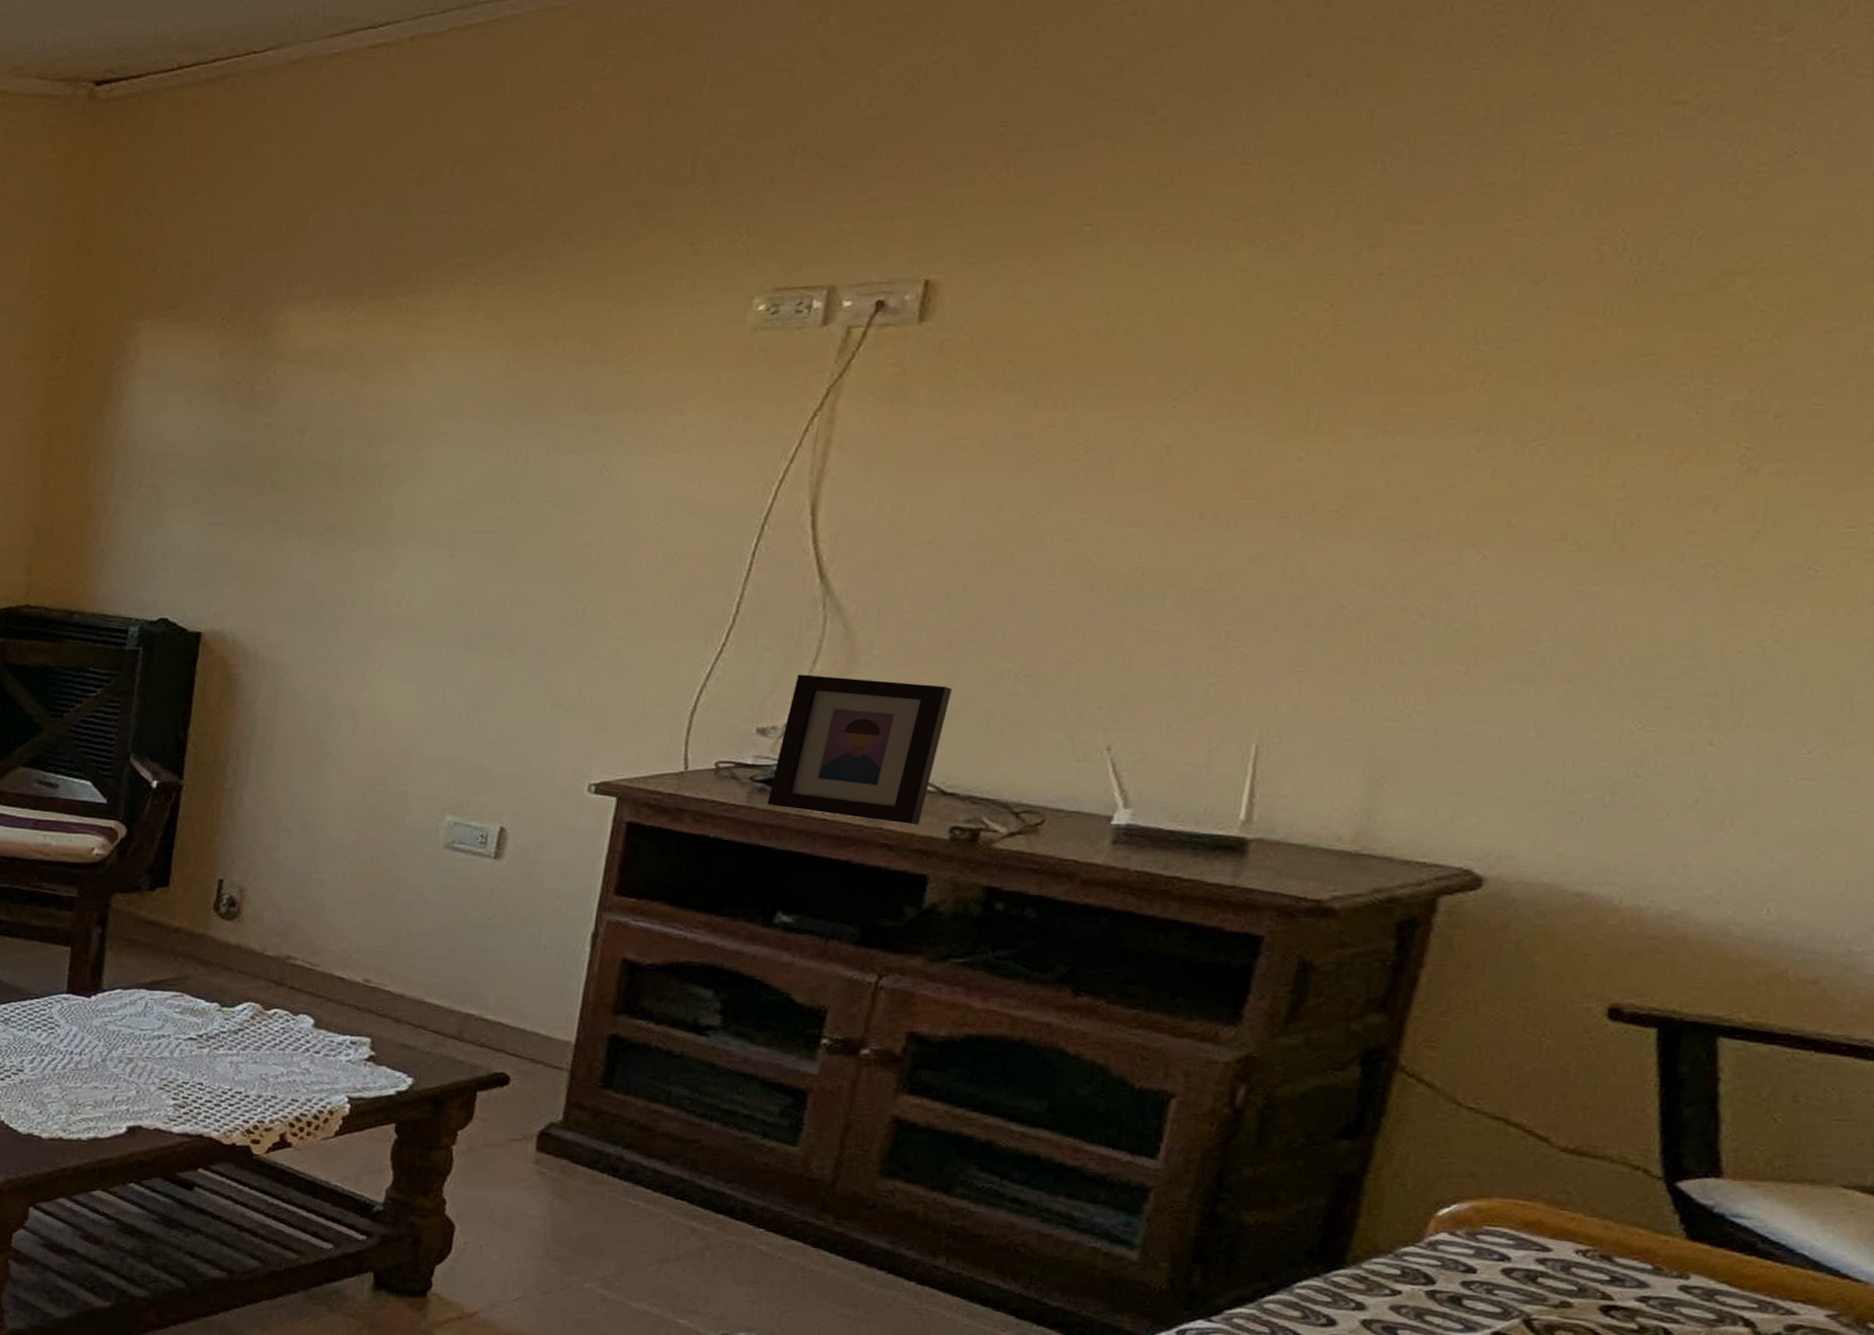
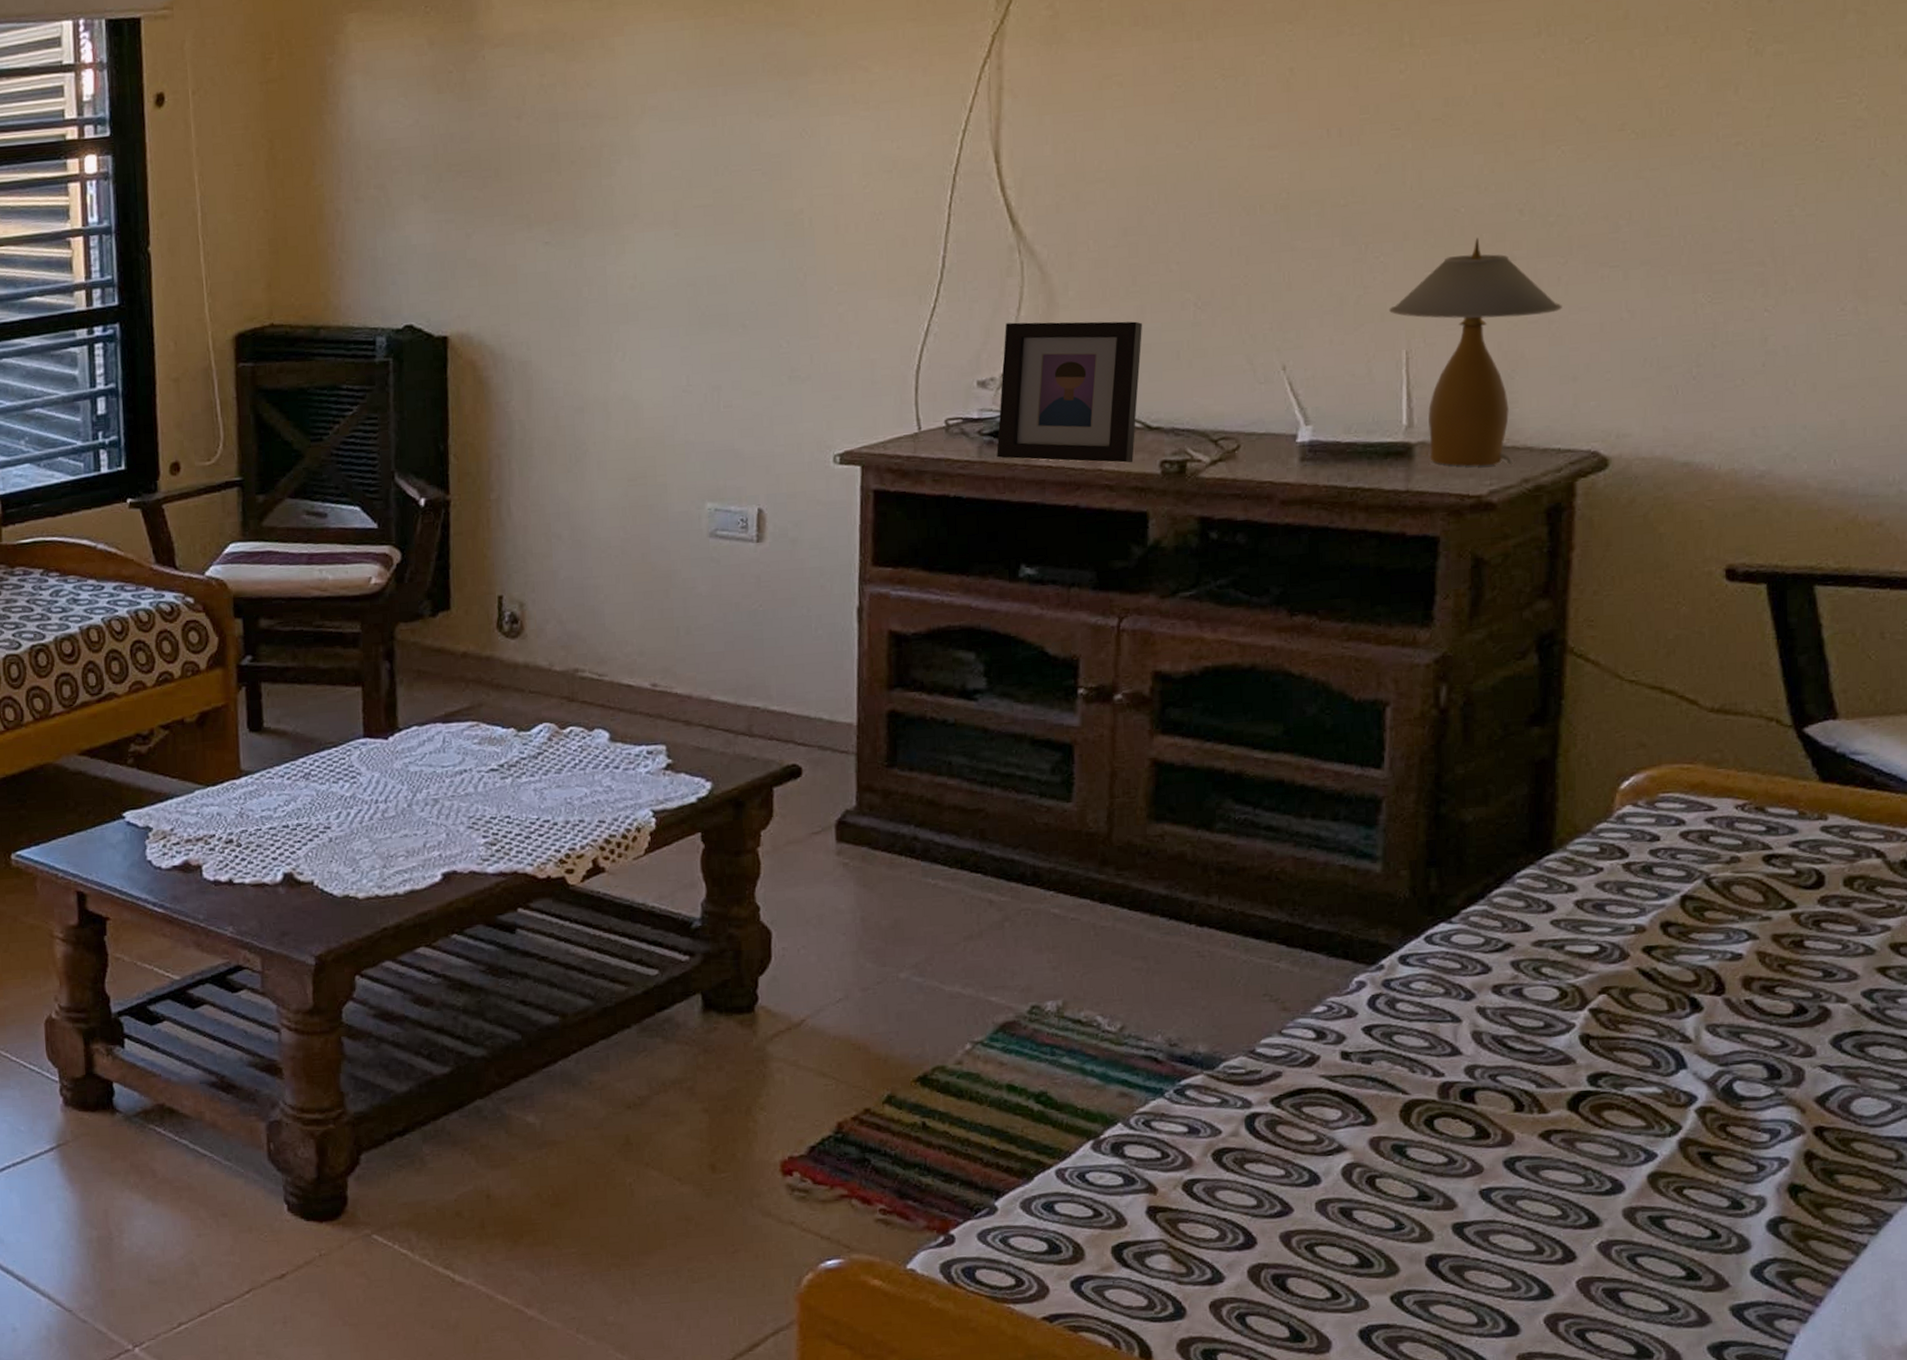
table lamp: none [1243,636,1455,873] -> present [1389,237,1562,467]

